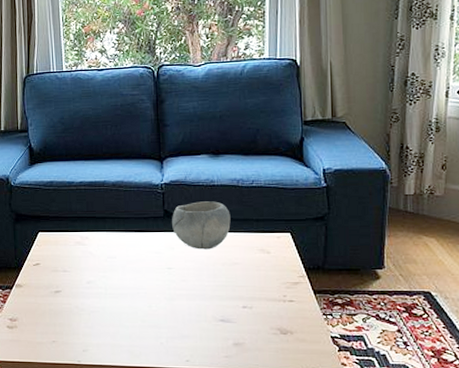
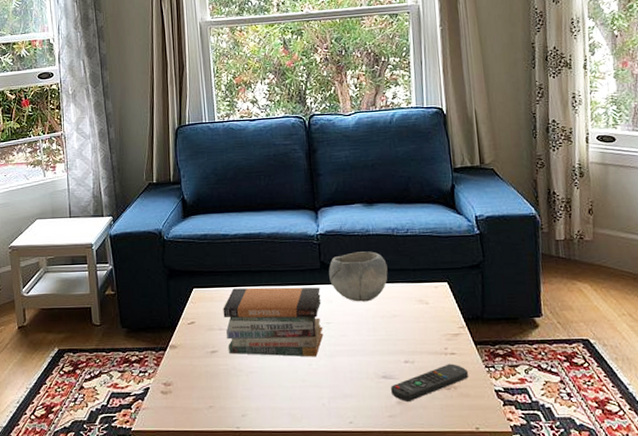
book stack: none [67,233,164,300] -> present [223,287,324,357]
remote control: none [228,310,305,344] -> present [391,363,468,401]

